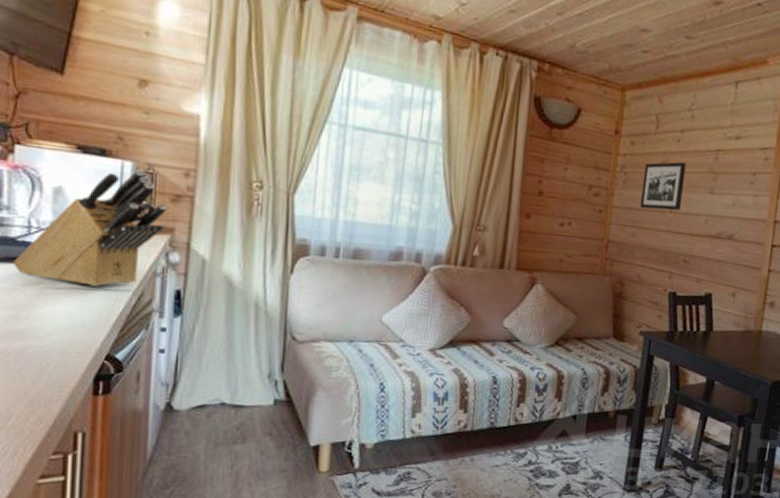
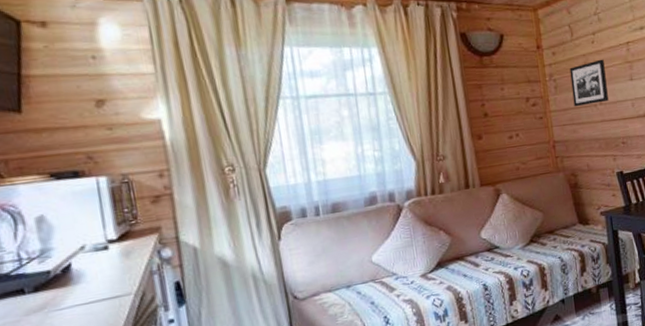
knife block: present [13,169,167,287] -> none [11,181,151,305]

